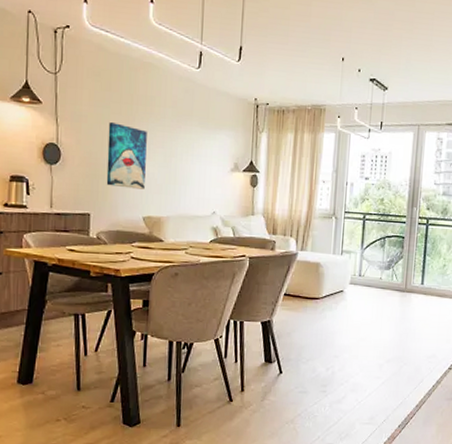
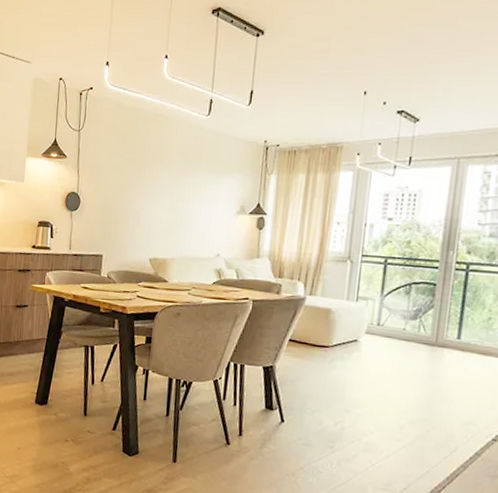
wall art: present [106,122,147,190] -> none [118,171,157,233]

